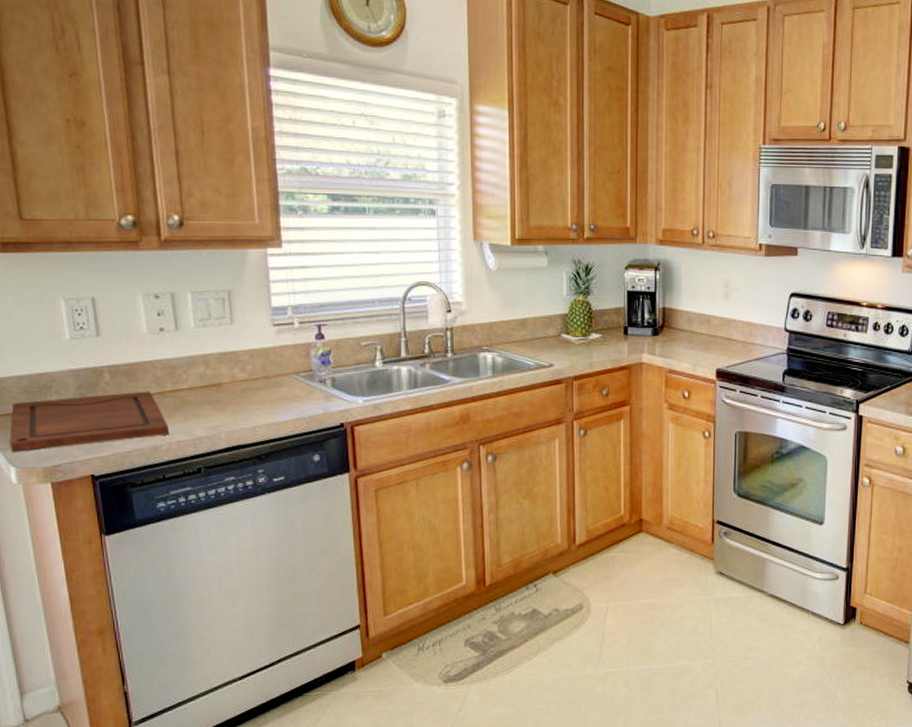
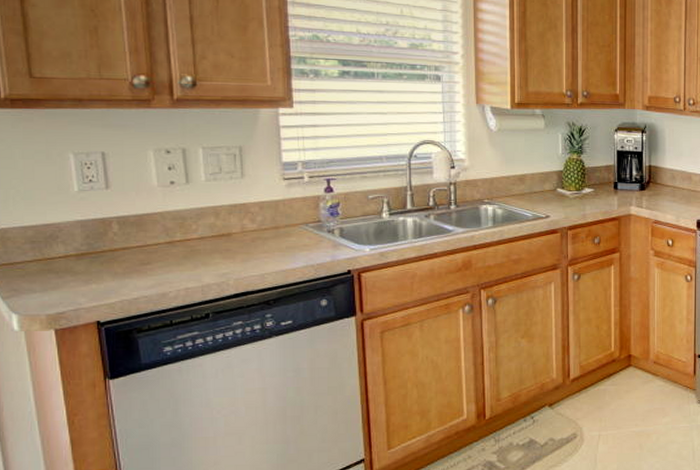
cutting board: present [10,391,170,452] -> none [12,240,179,300]

